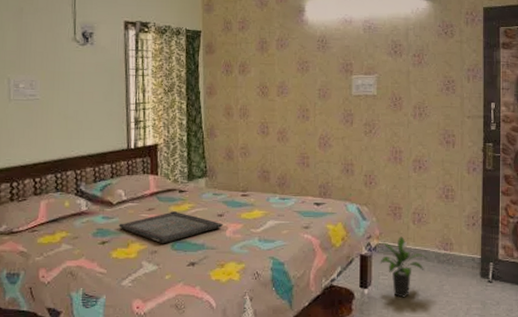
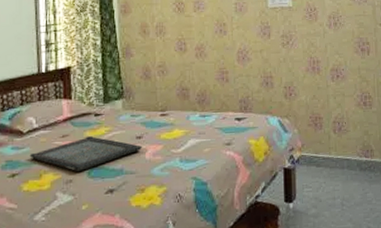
potted plant: present [380,236,428,298] -> none [303,146,350,209]

